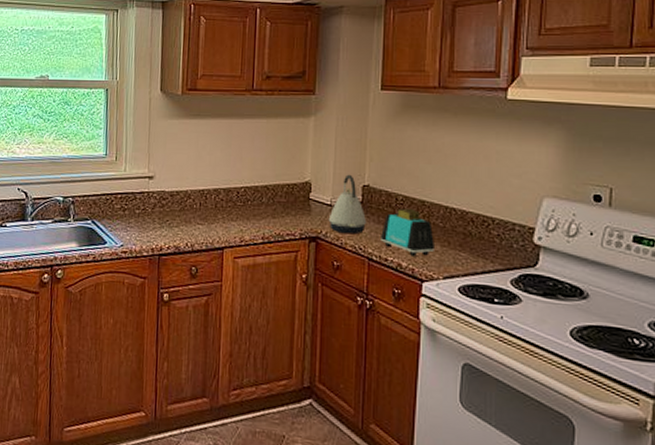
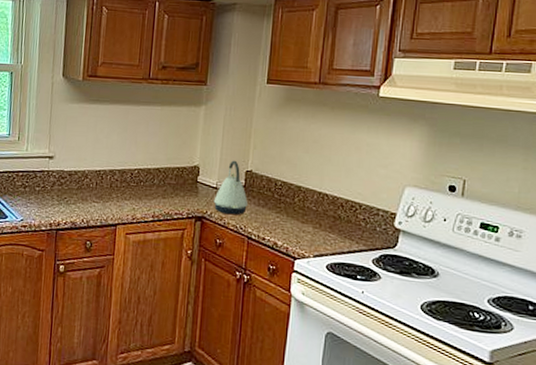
toaster: present [381,208,436,257] -> none [260,192,309,237]

